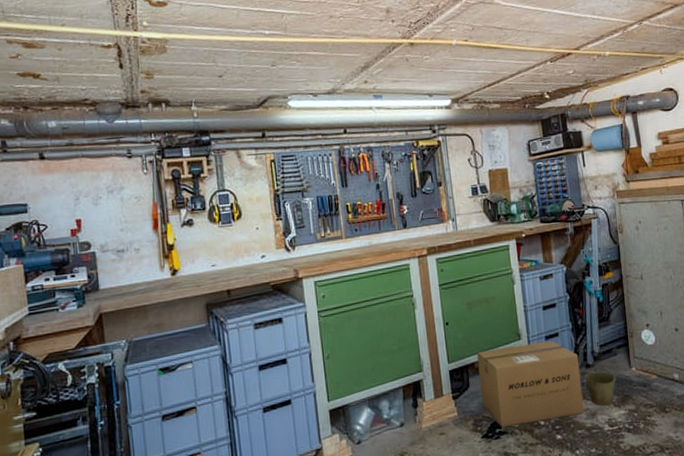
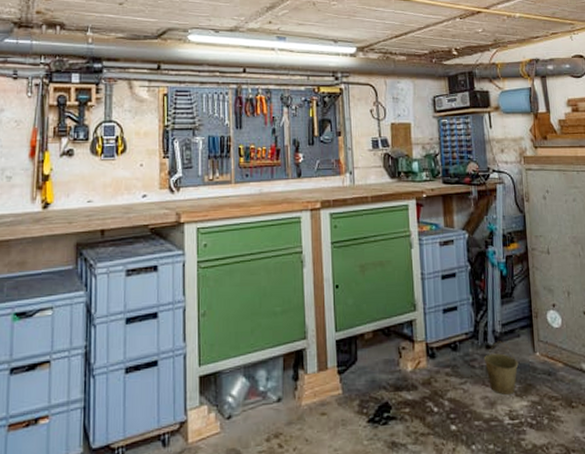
box: present [477,340,584,428] -> none [368,315,482,412]

